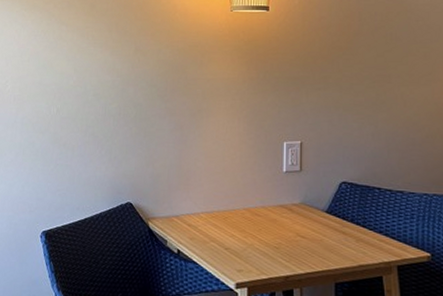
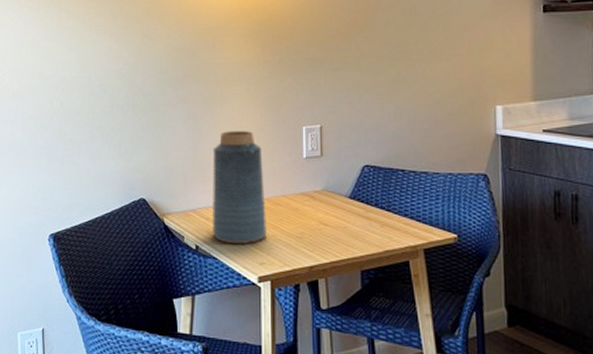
vase: none [193,143,246,252] -> present [211,131,267,245]

